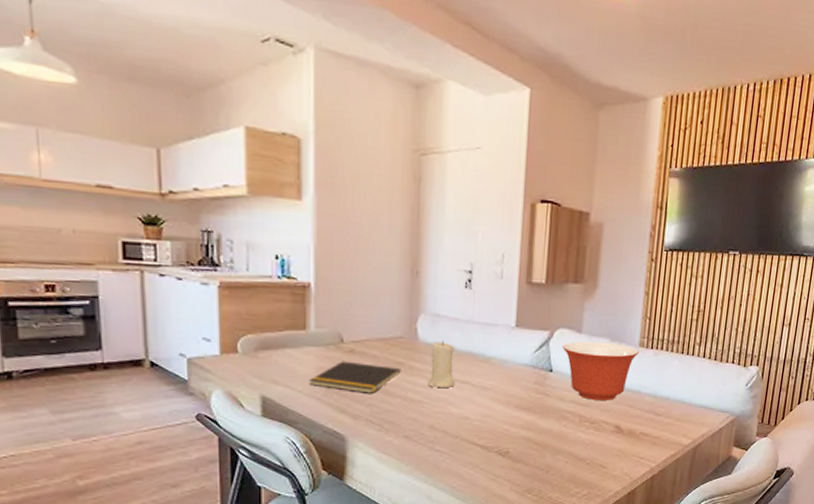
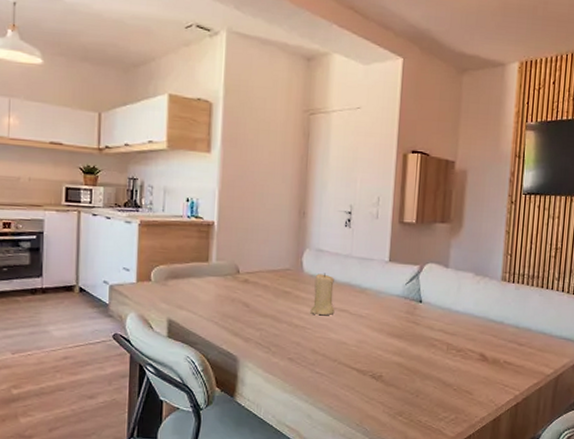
notepad: present [309,361,401,394] -> none [208,289,288,319]
mixing bowl: present [562,341,639,400] -> none [431,275,502,330]

